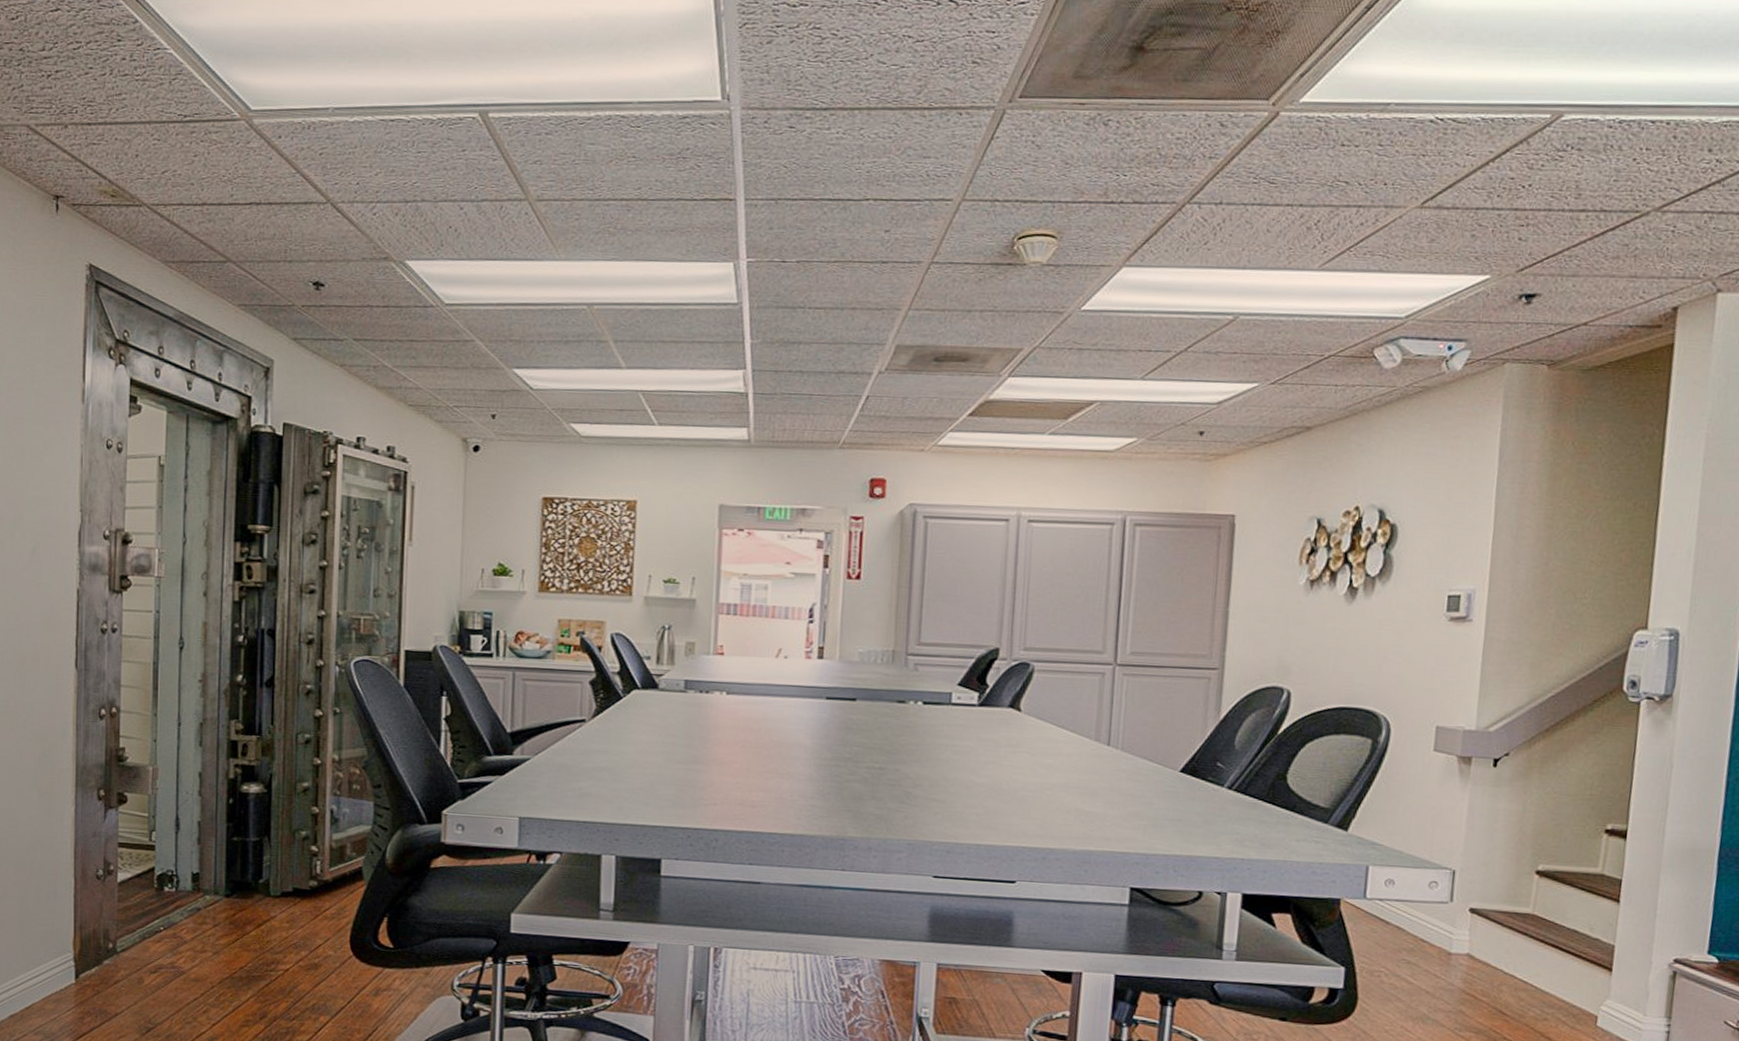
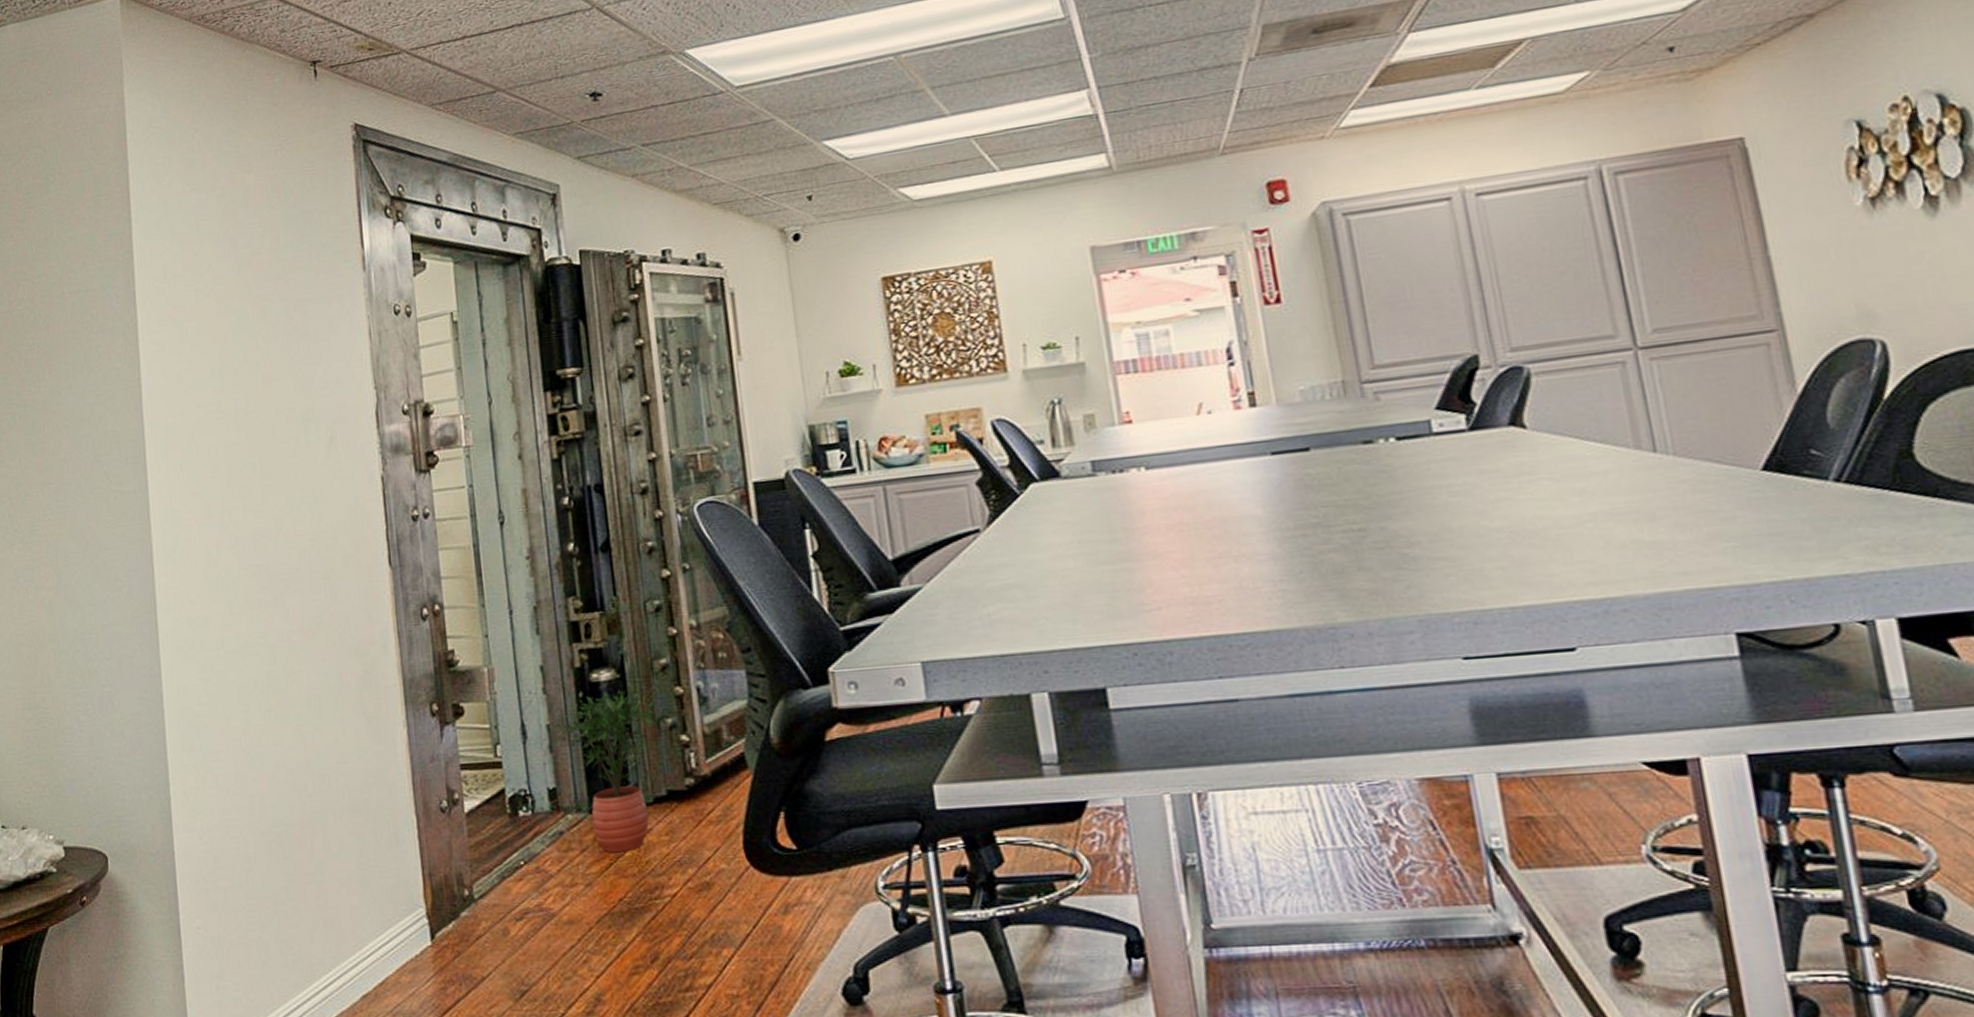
potted plant: none [202,801,294,931] -> present [553,689,657,853]

